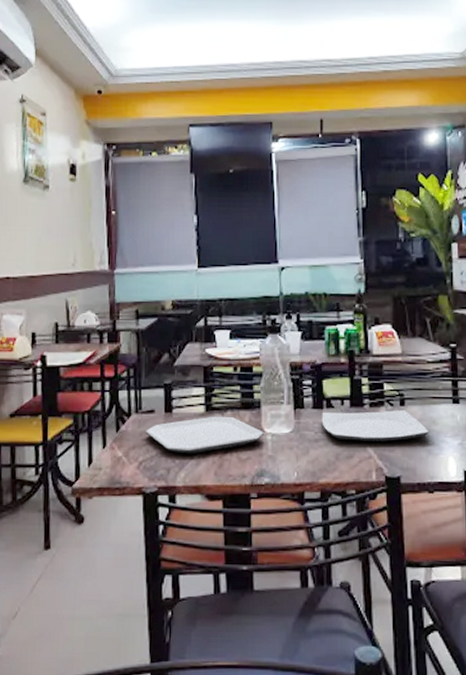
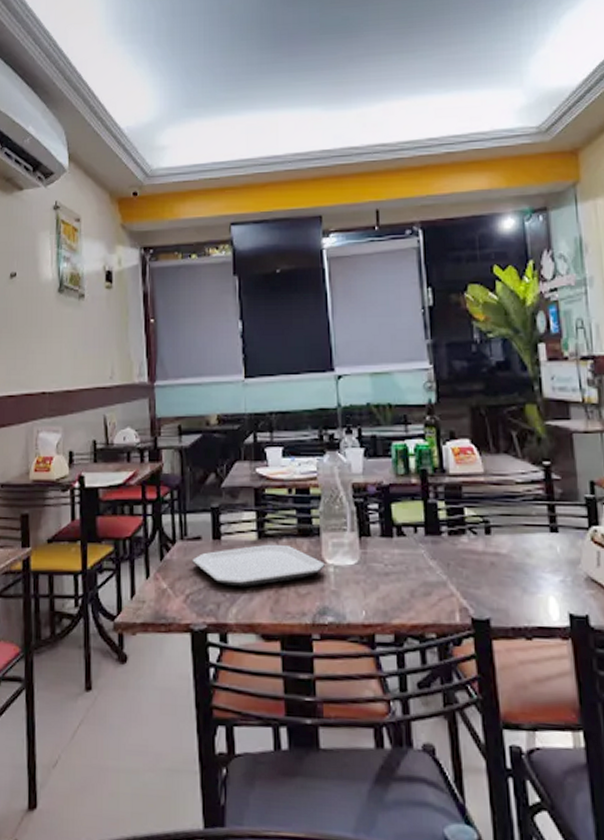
plate: present [321,409,429,441] -> none [391,538,523,577]

